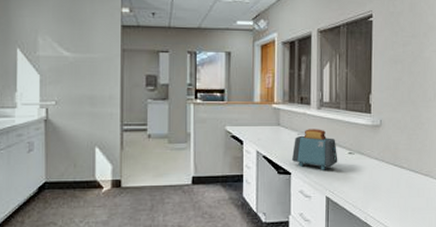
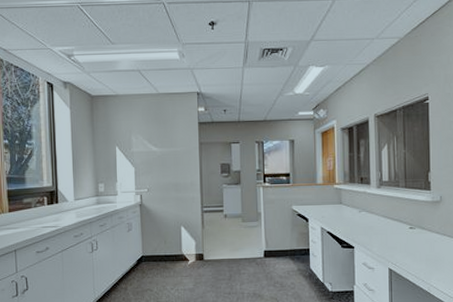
toaster: present [292,129,338,170] -> none [355,206,399,244]

